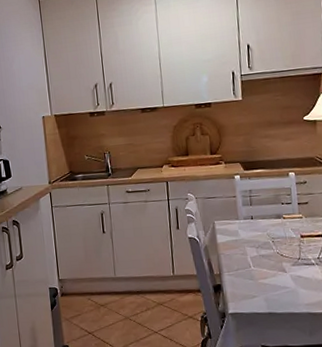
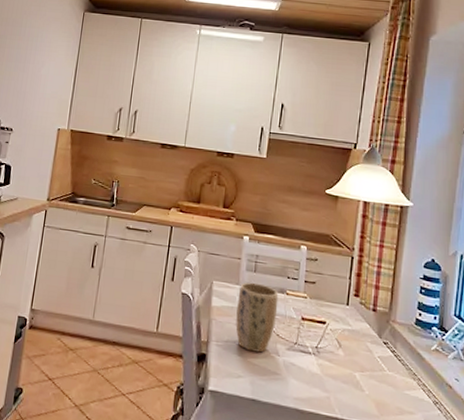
plant pot: none [239,215,278,274] -> present [236,282,279,353]

